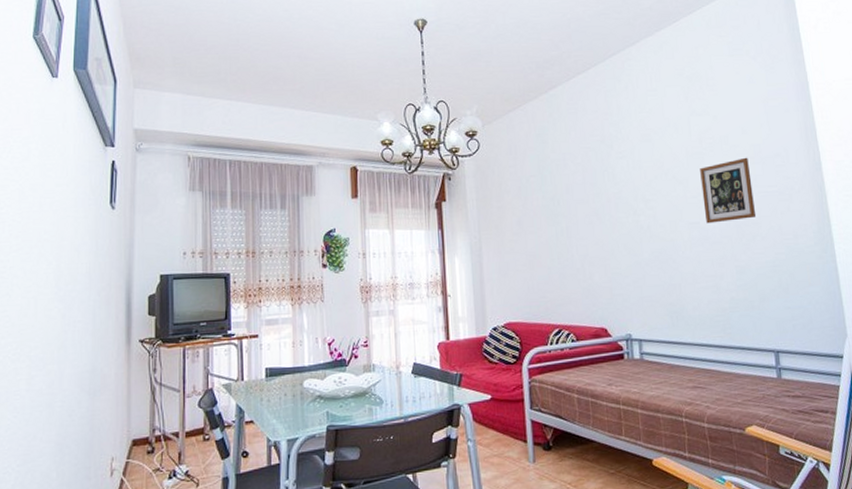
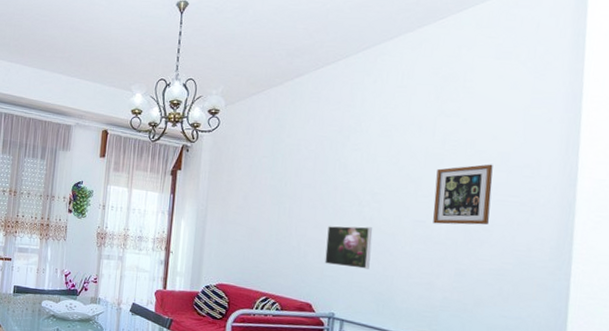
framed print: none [608,236,656,282] -> present [324,225,373,269]

